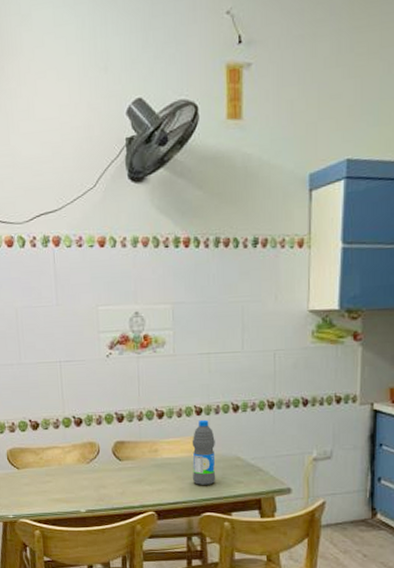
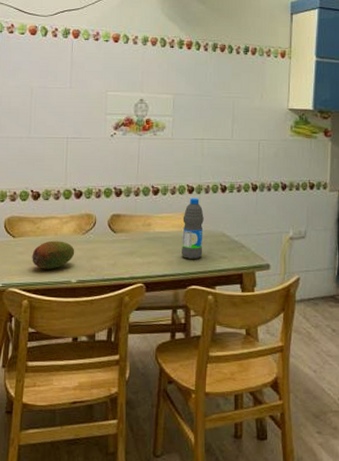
fruit: none [38,471,81,500] -> present [32,240,75,269]

